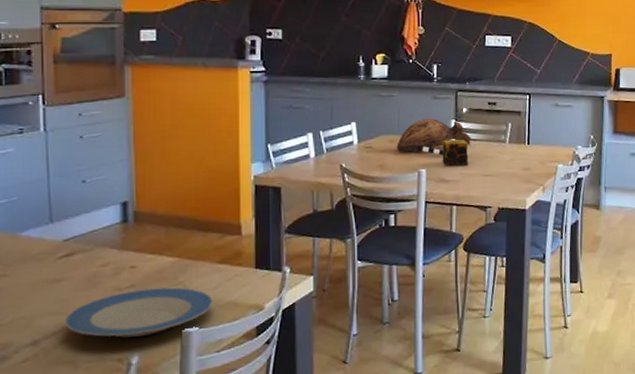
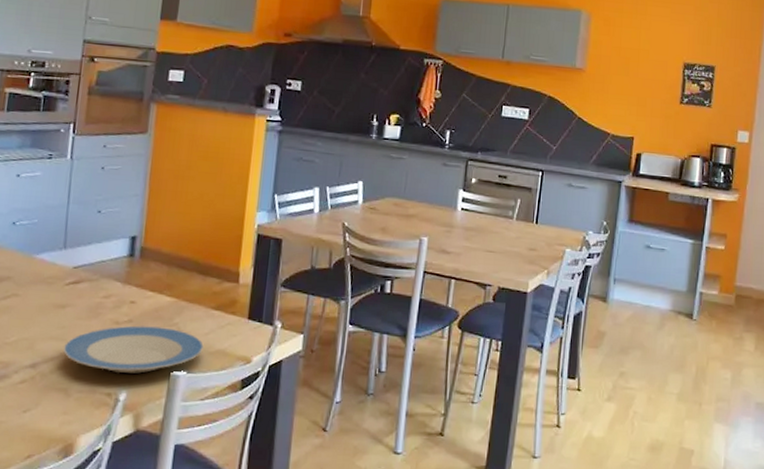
decorative bowl: present [397,119,472,155] -> none [401,185,479,225]
candle: present [442,140,469,166] -> none [445,210,474,238]

